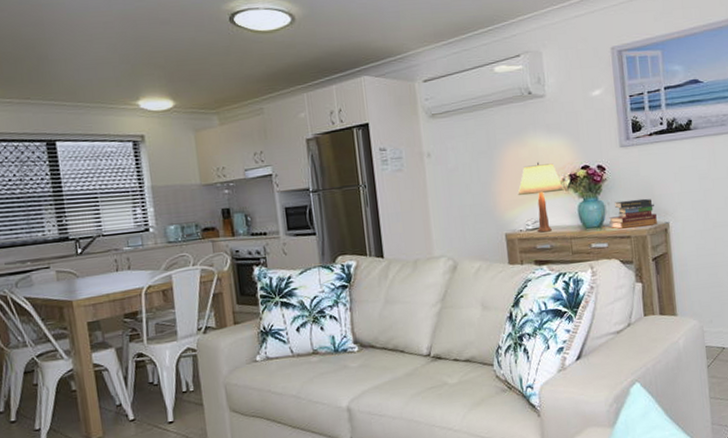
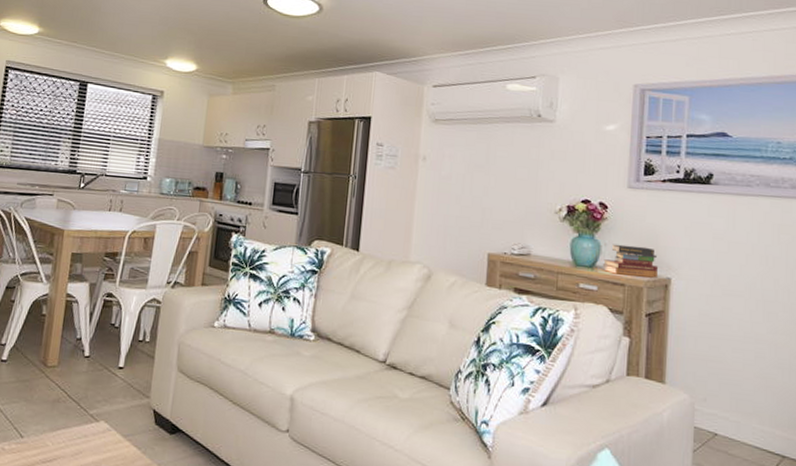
table lamp: present [518,162,564,233] -> none [508,187,559,261]

